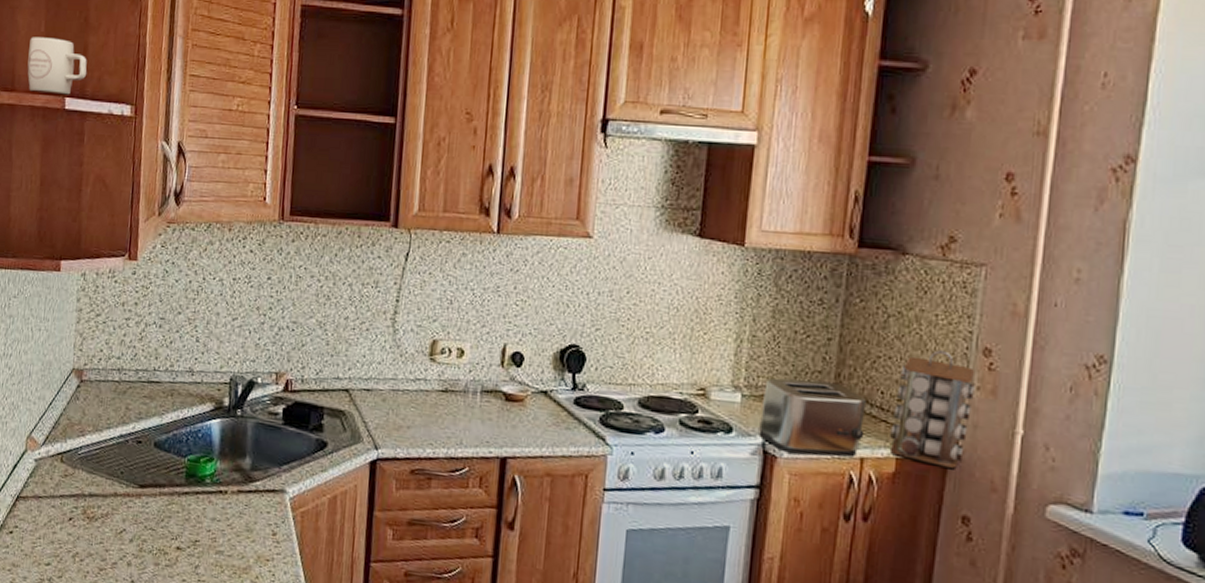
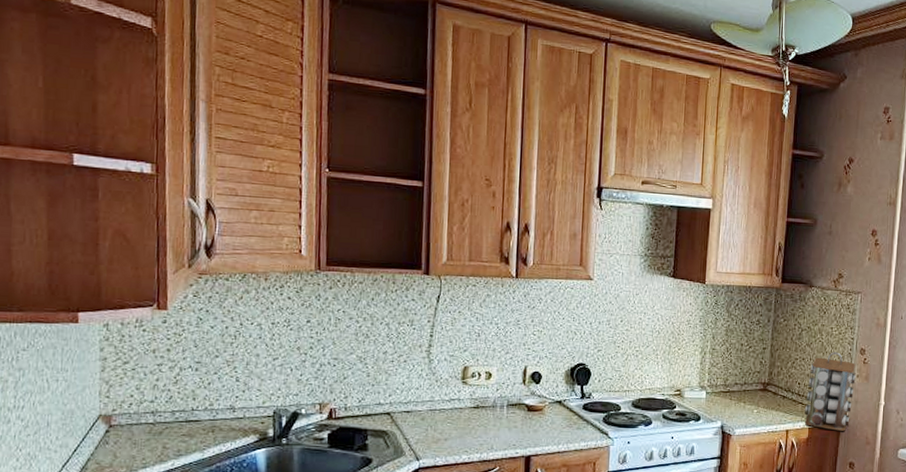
mug: present [27,37,87,96] -> none [24,91,98,152]
toaster: present [759,377,867,458] -> none [719,378,790,433]

